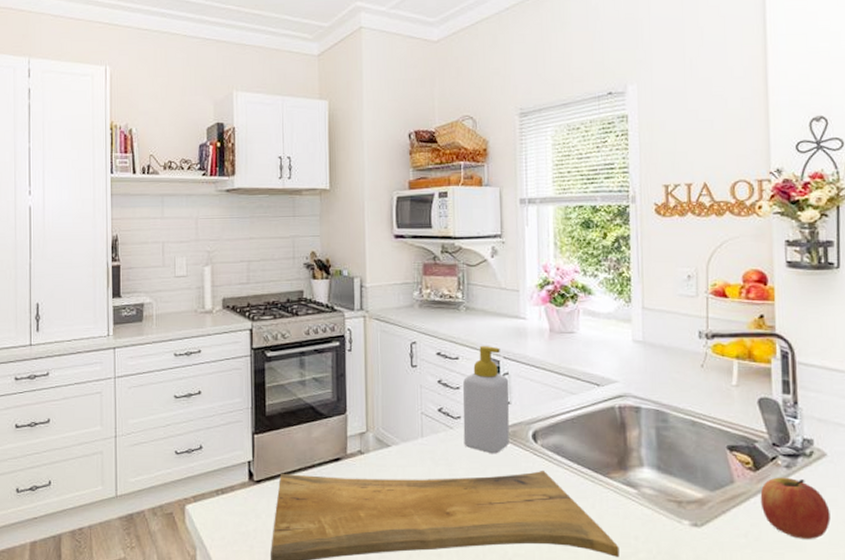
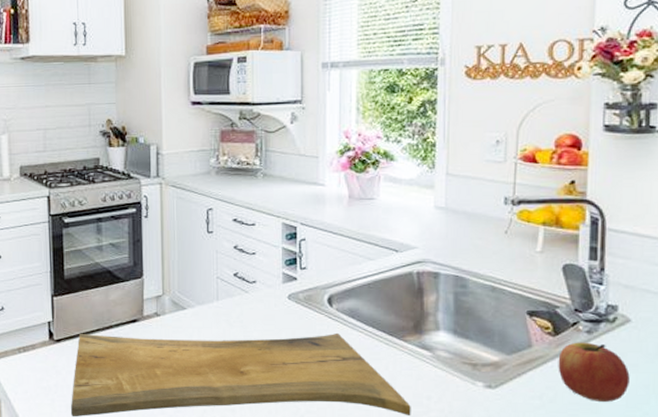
soap bottle: present [463,345,510,454] -> none [258,211,306,317]

